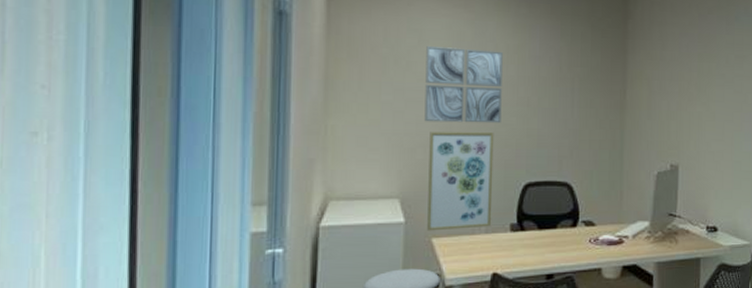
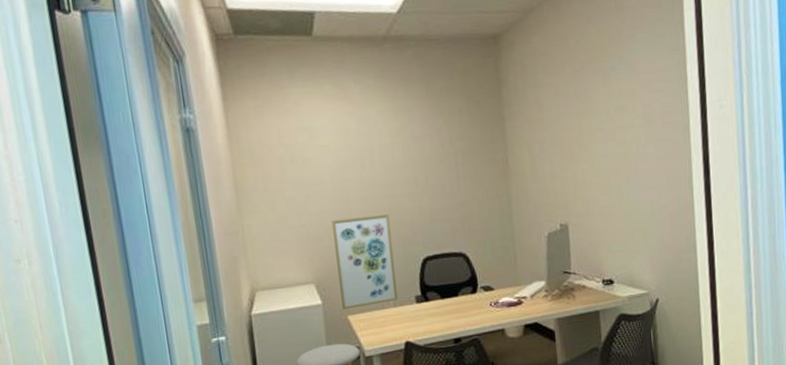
wall art: present [424,45,503,124] -> none [317,136,394,212]

